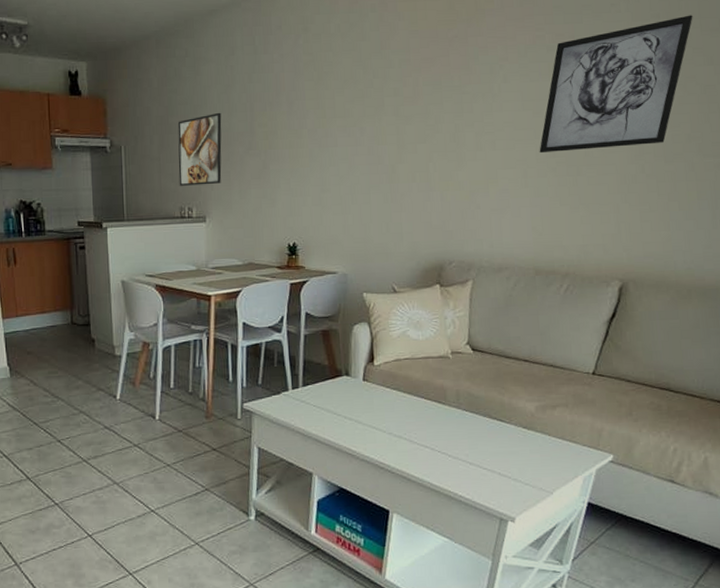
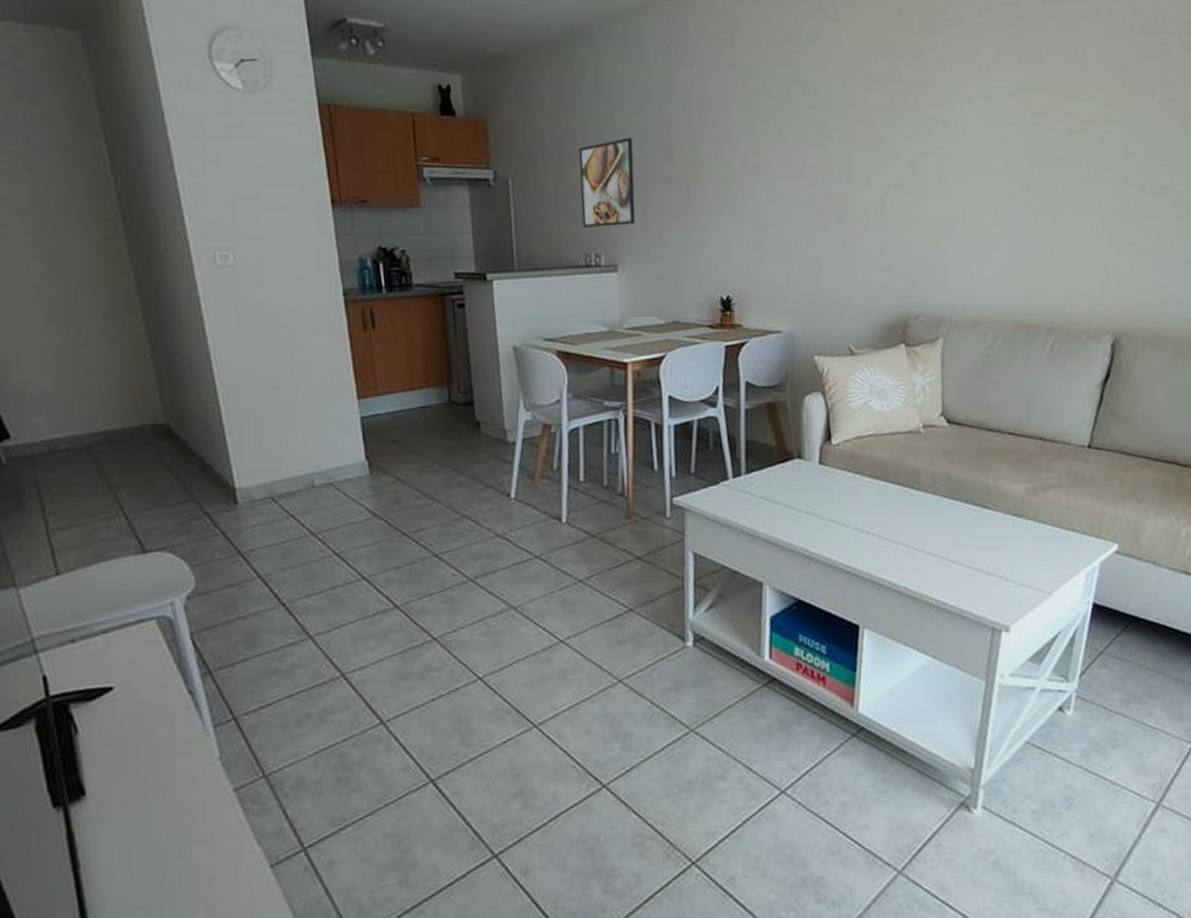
wall art: present [539,15,693,154] -> none [1010,29,1171,187]

